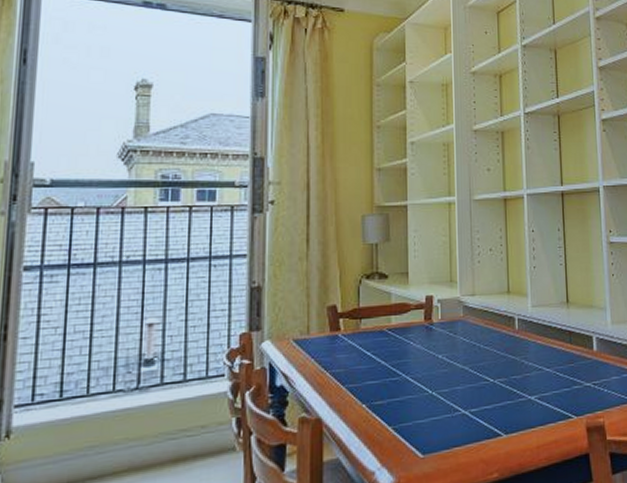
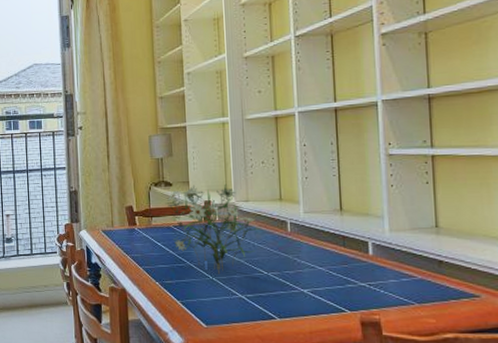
flower bouquet: none [377,275,486,387] -> present [164,184,260,274]

